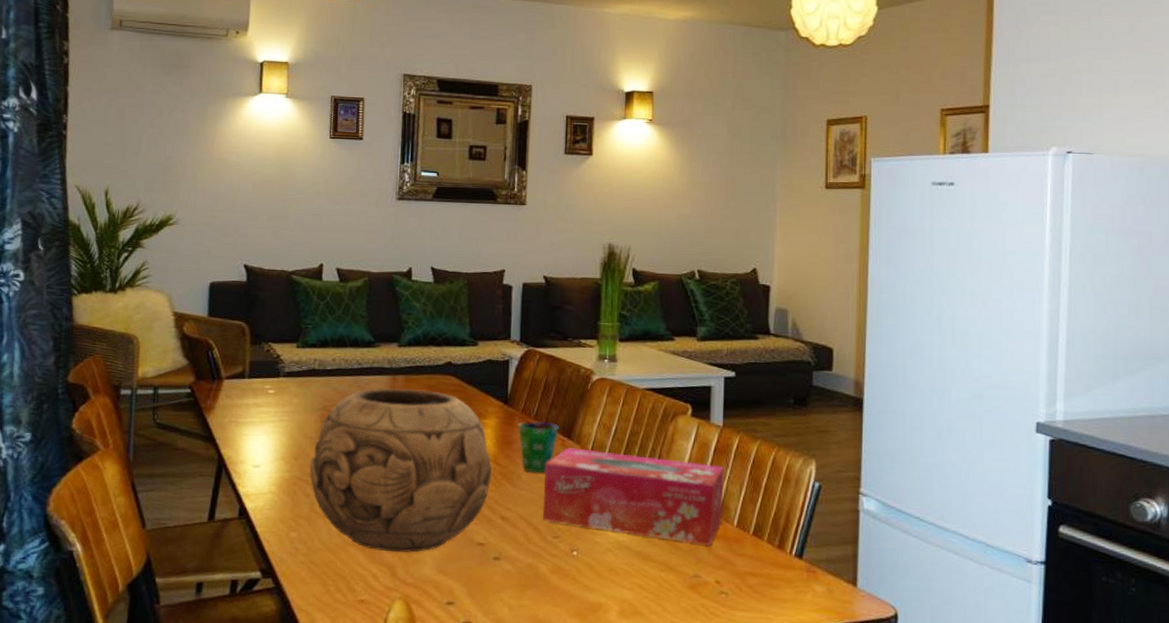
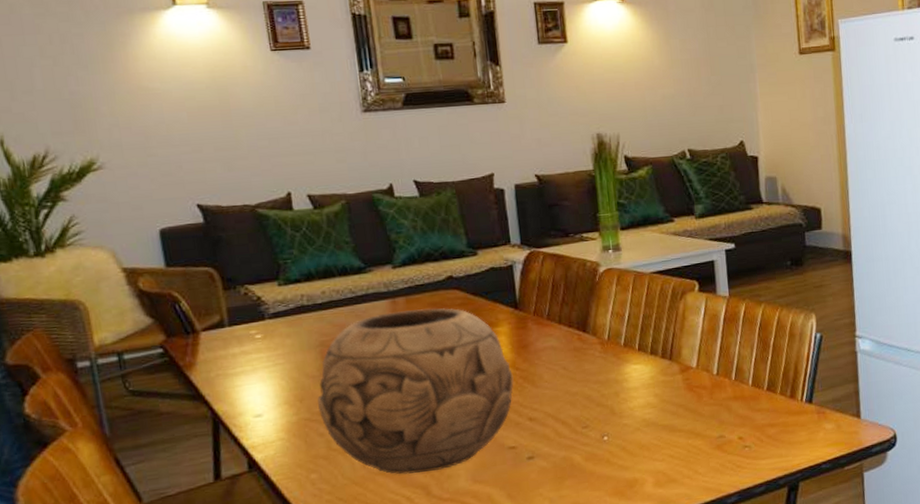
cup: present [518,420,559,473] -> none [531,319,574,371]
tissue box: present [542,448,724,545] -> none [565,333,739,415]

